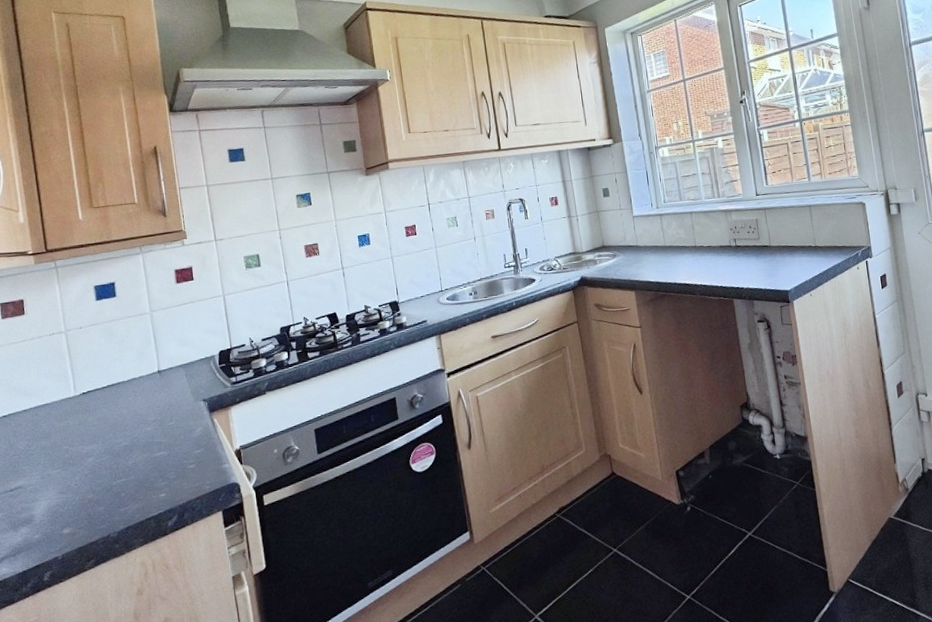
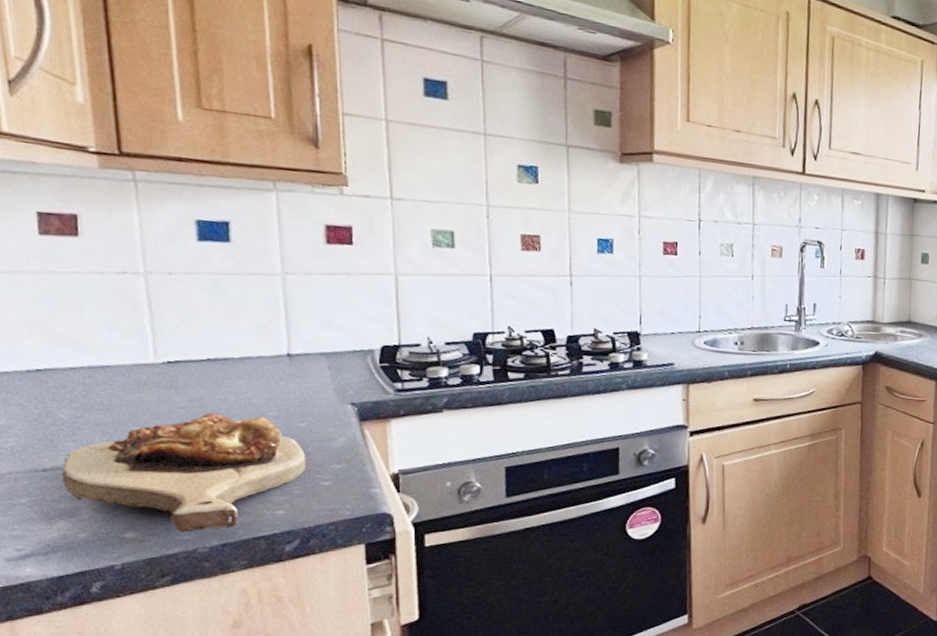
cutting board: none [22,422,178,524] -> present [62,412,307,534]

